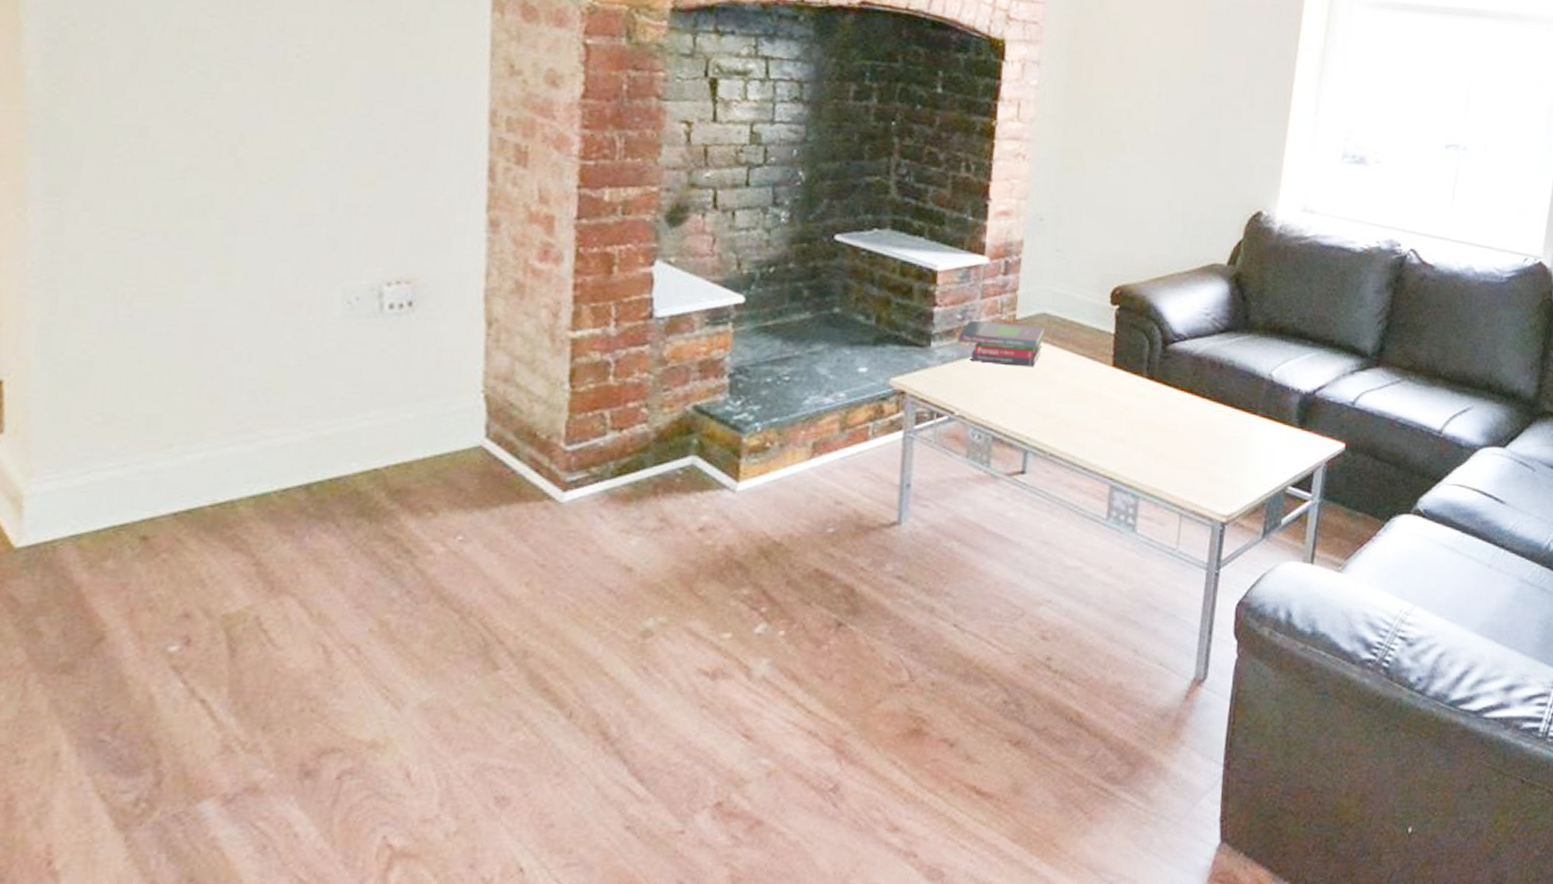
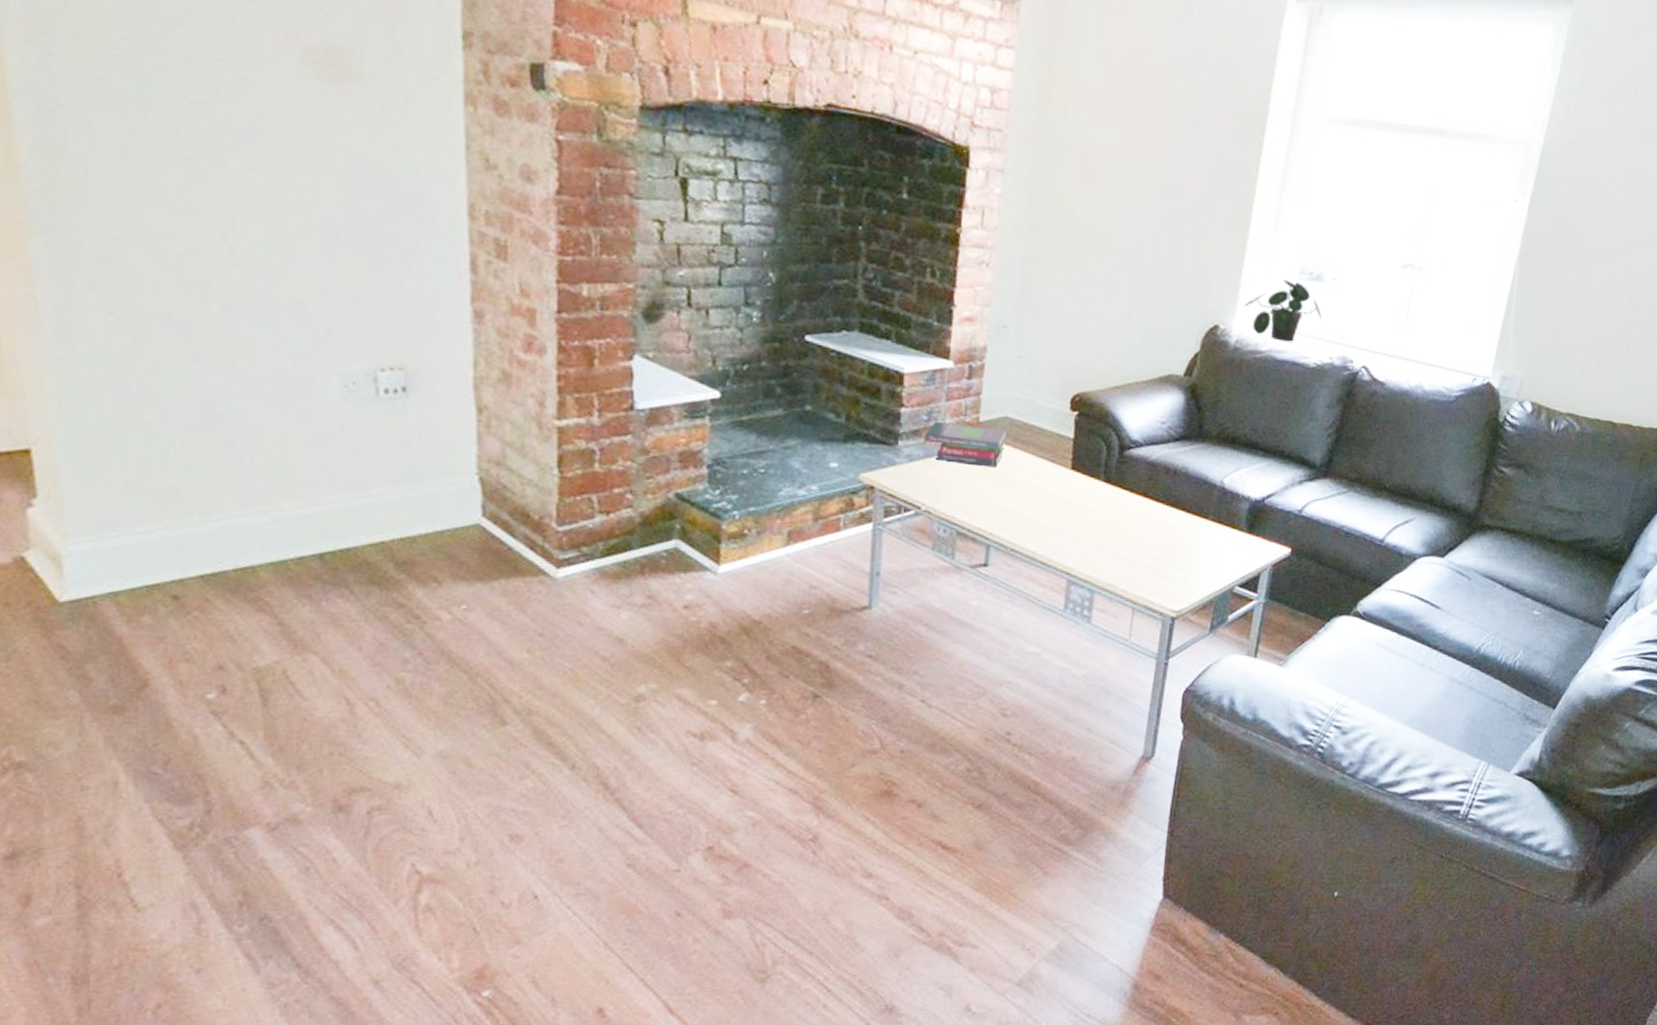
potted plant: none [1287,164,1367,227] -> present [1244,280,1322,342]

